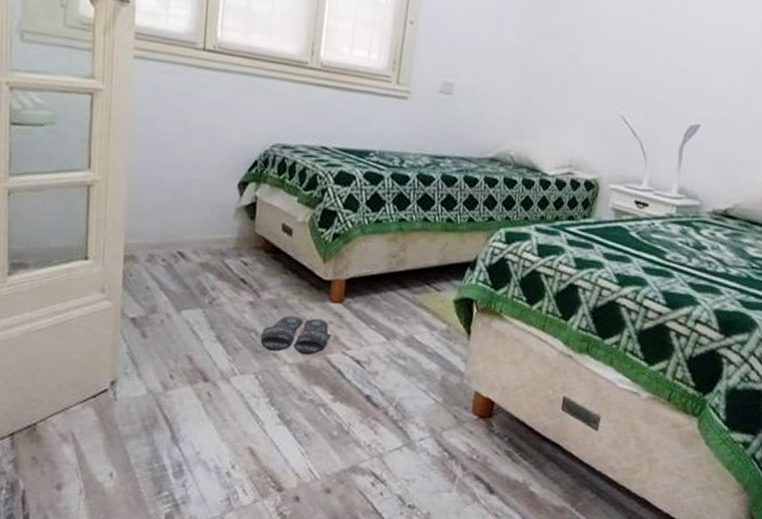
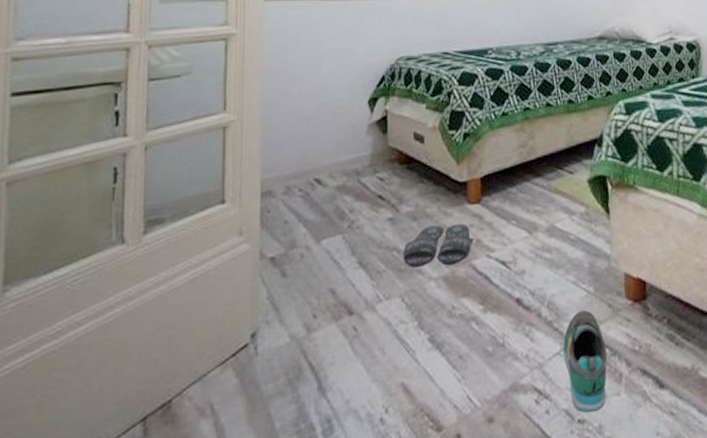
athletic shoe: none [403,416,446,502] -> present [563,309,607,413]

